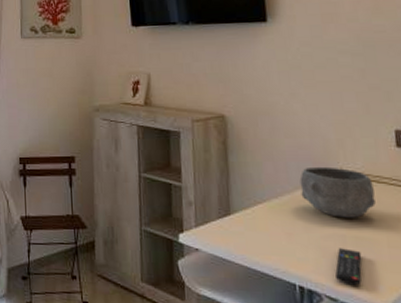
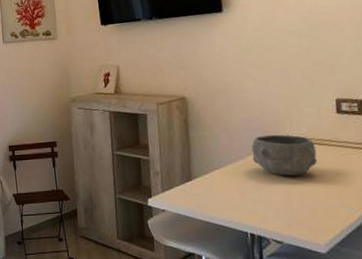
remote control: present [335,248,362,286] -> none [281,201,304,231]

